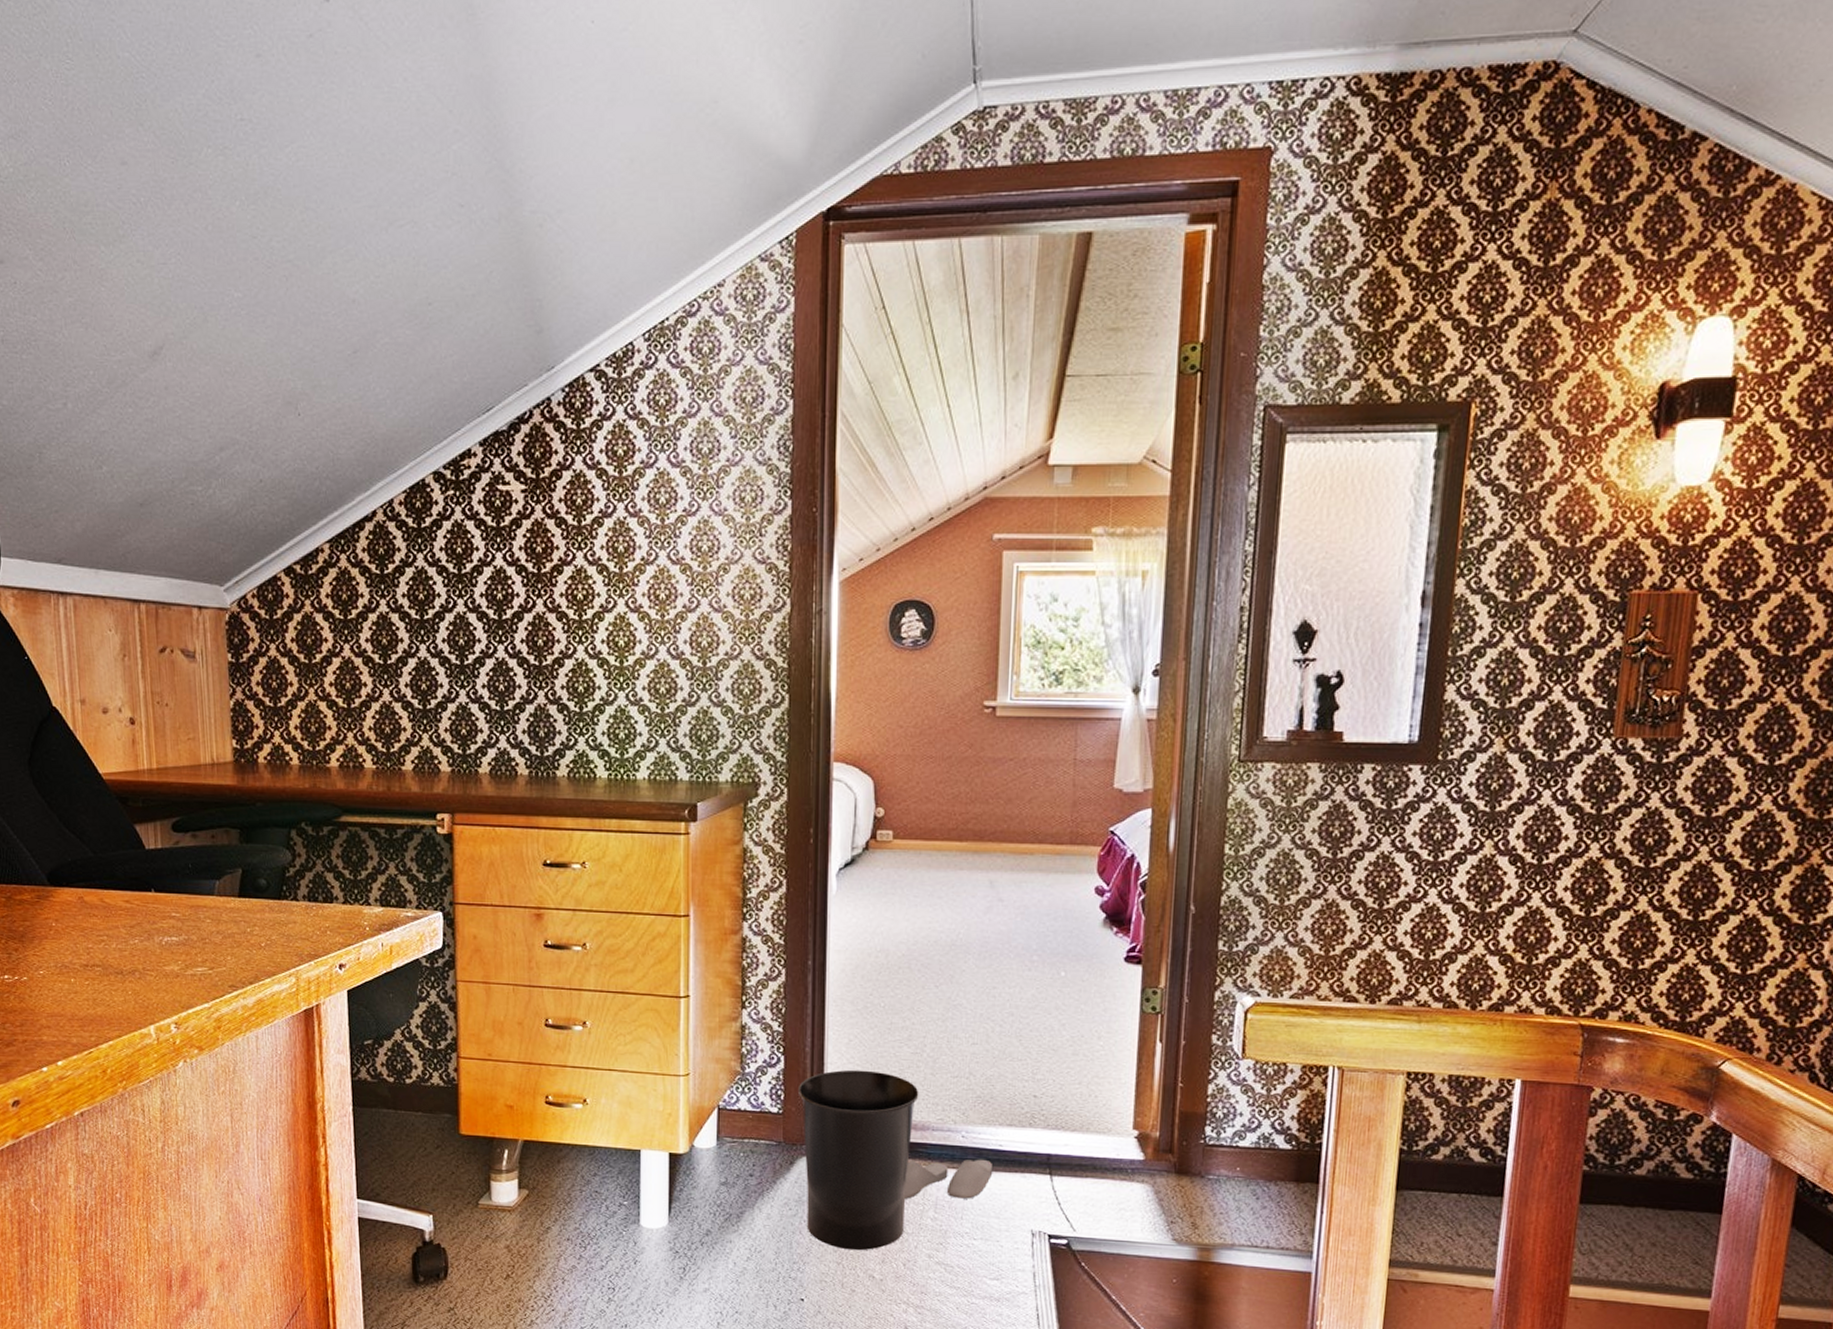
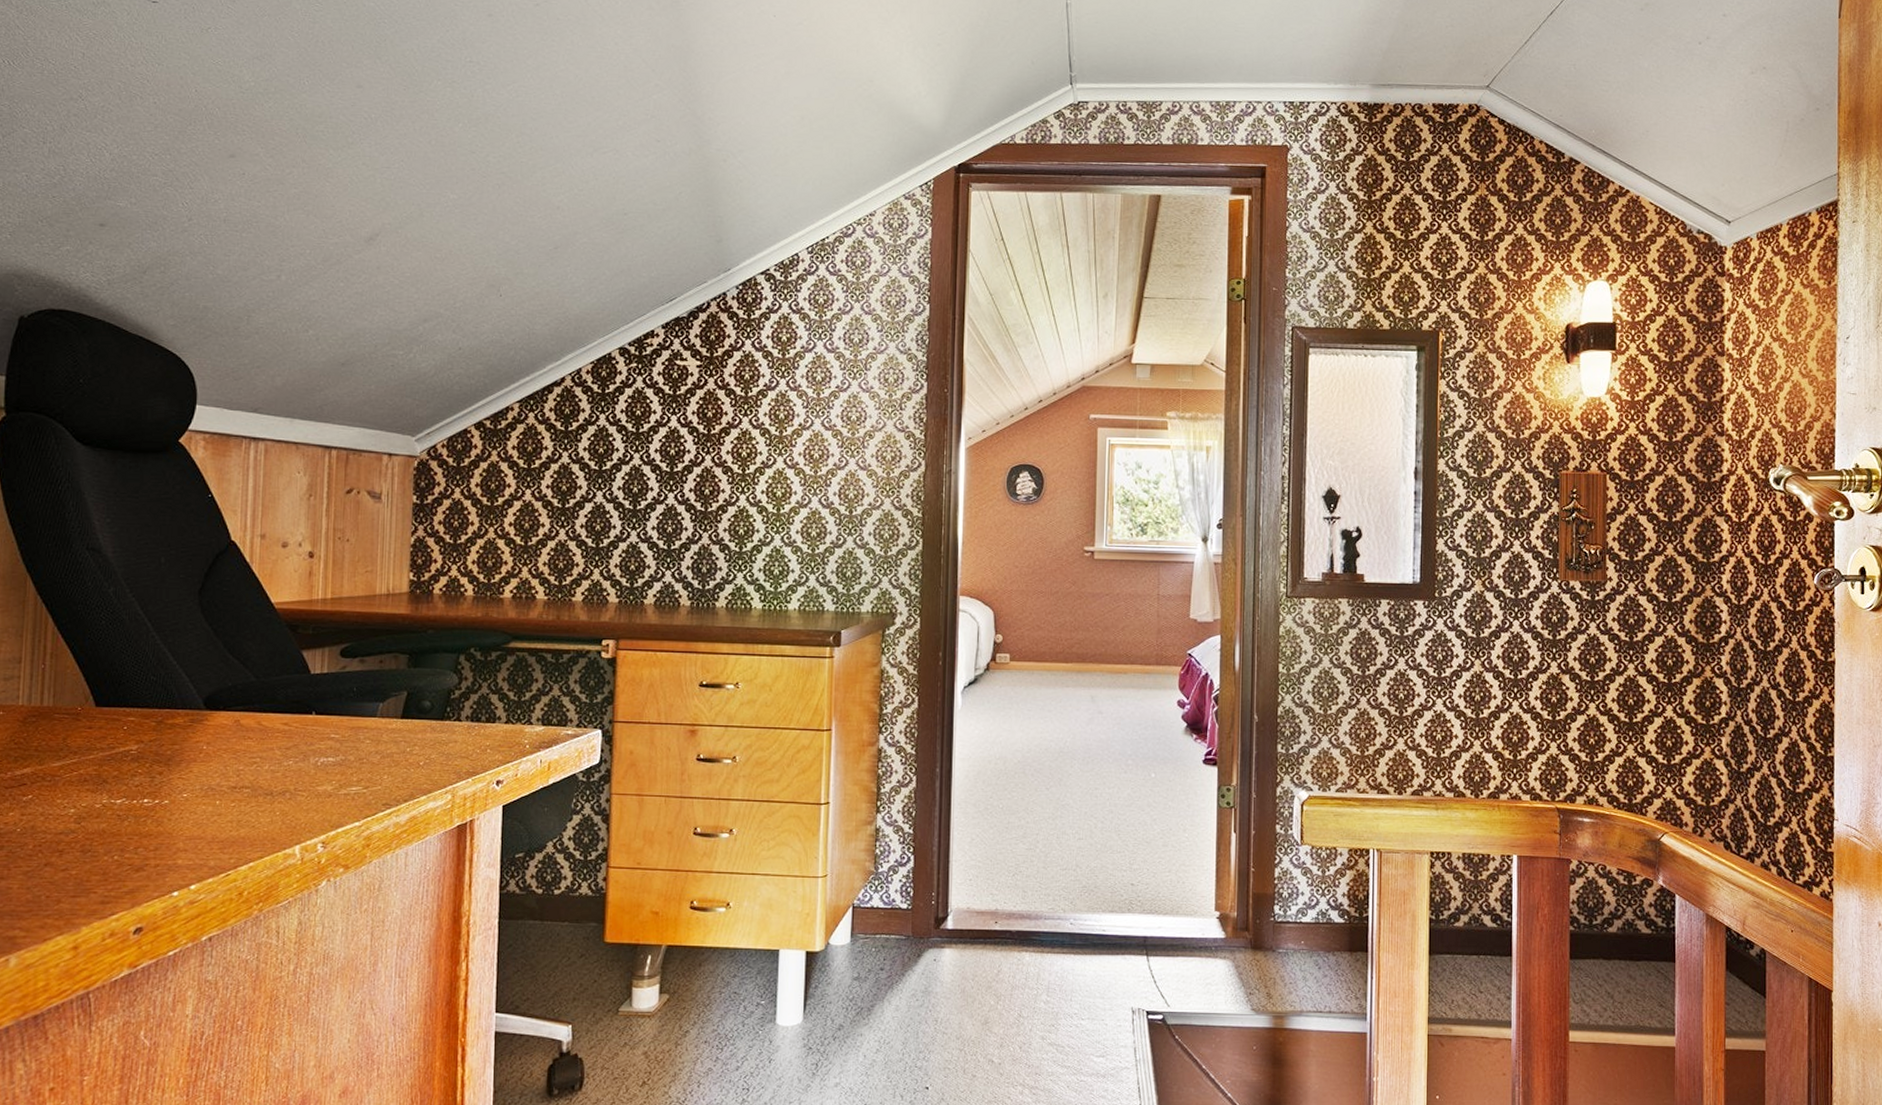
waste bin: present [799,1069,919,1251] -> none [926,866,1033,1037]
slippers: present [905,1159,994,1199] -> none [1020,944,1098,984]

